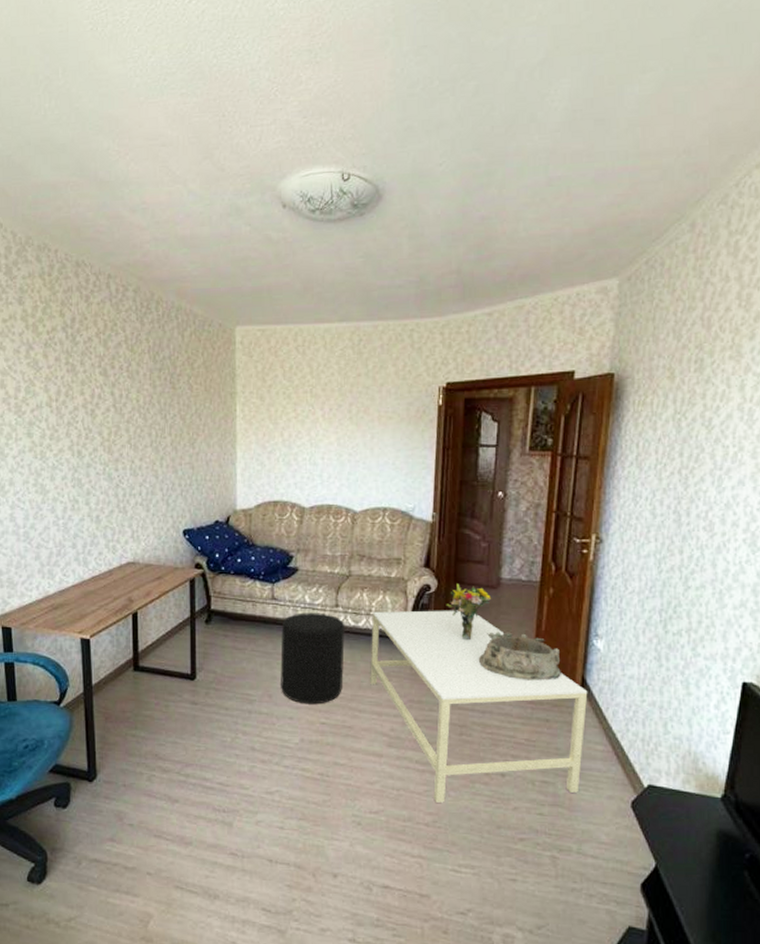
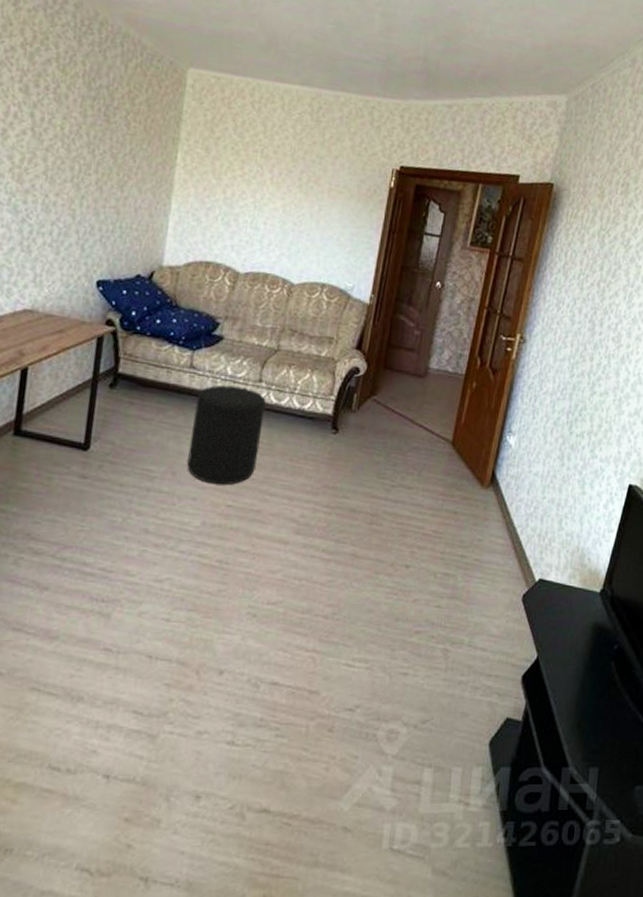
coffee table: present [370,610,588,803] -> none [285,390,496,594]
bouquet: present [446,583,491,641] -> none [372,369,417,428]
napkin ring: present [478,632,561,681] -> none [397,421,475,473]

